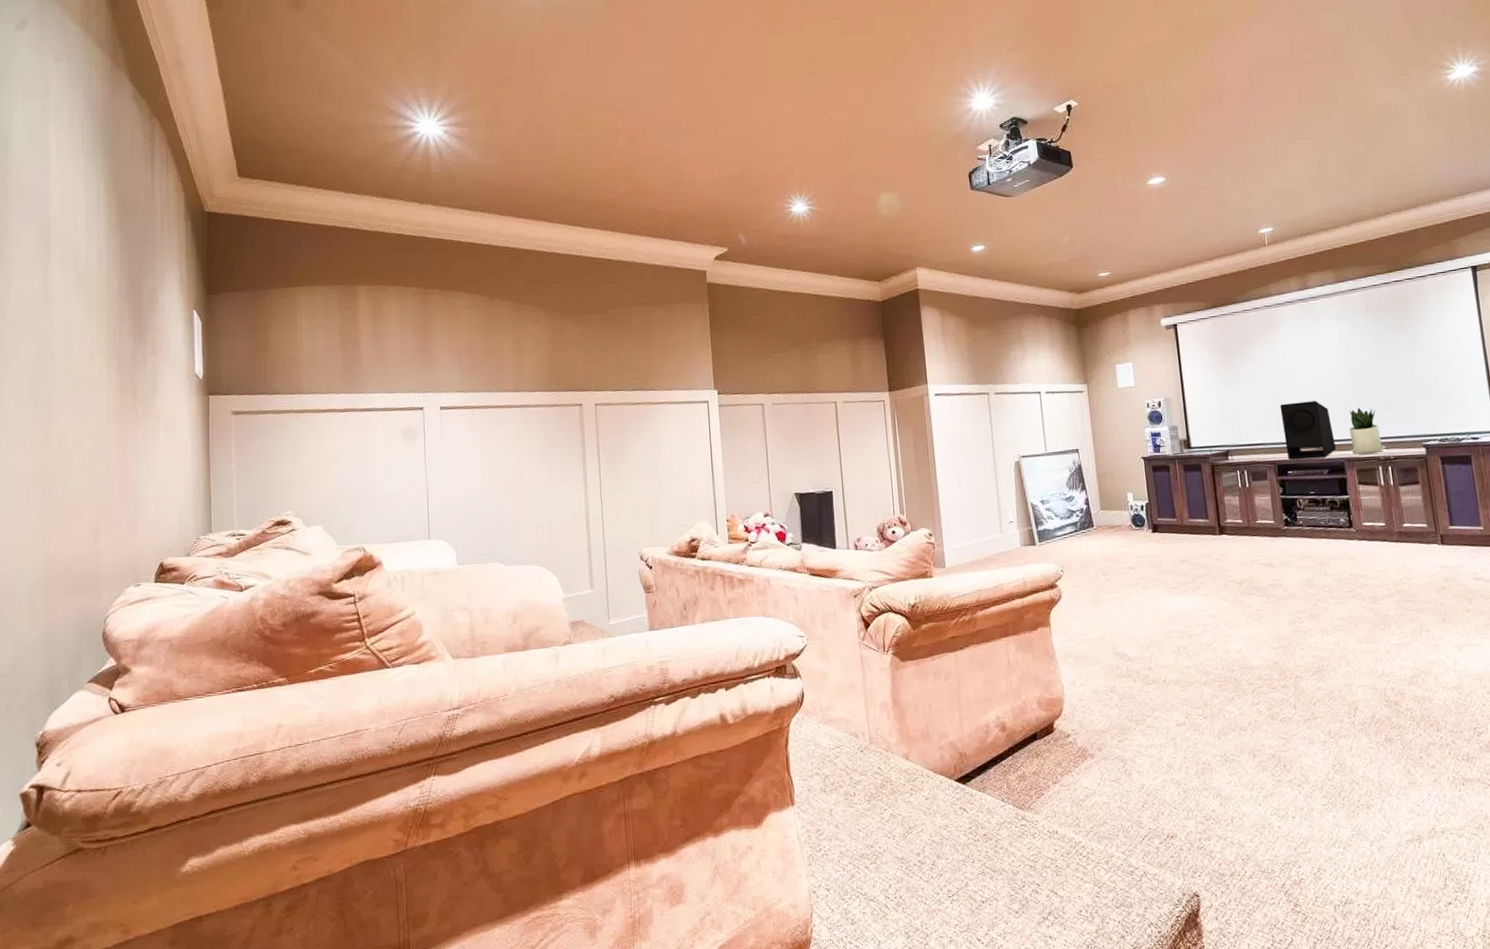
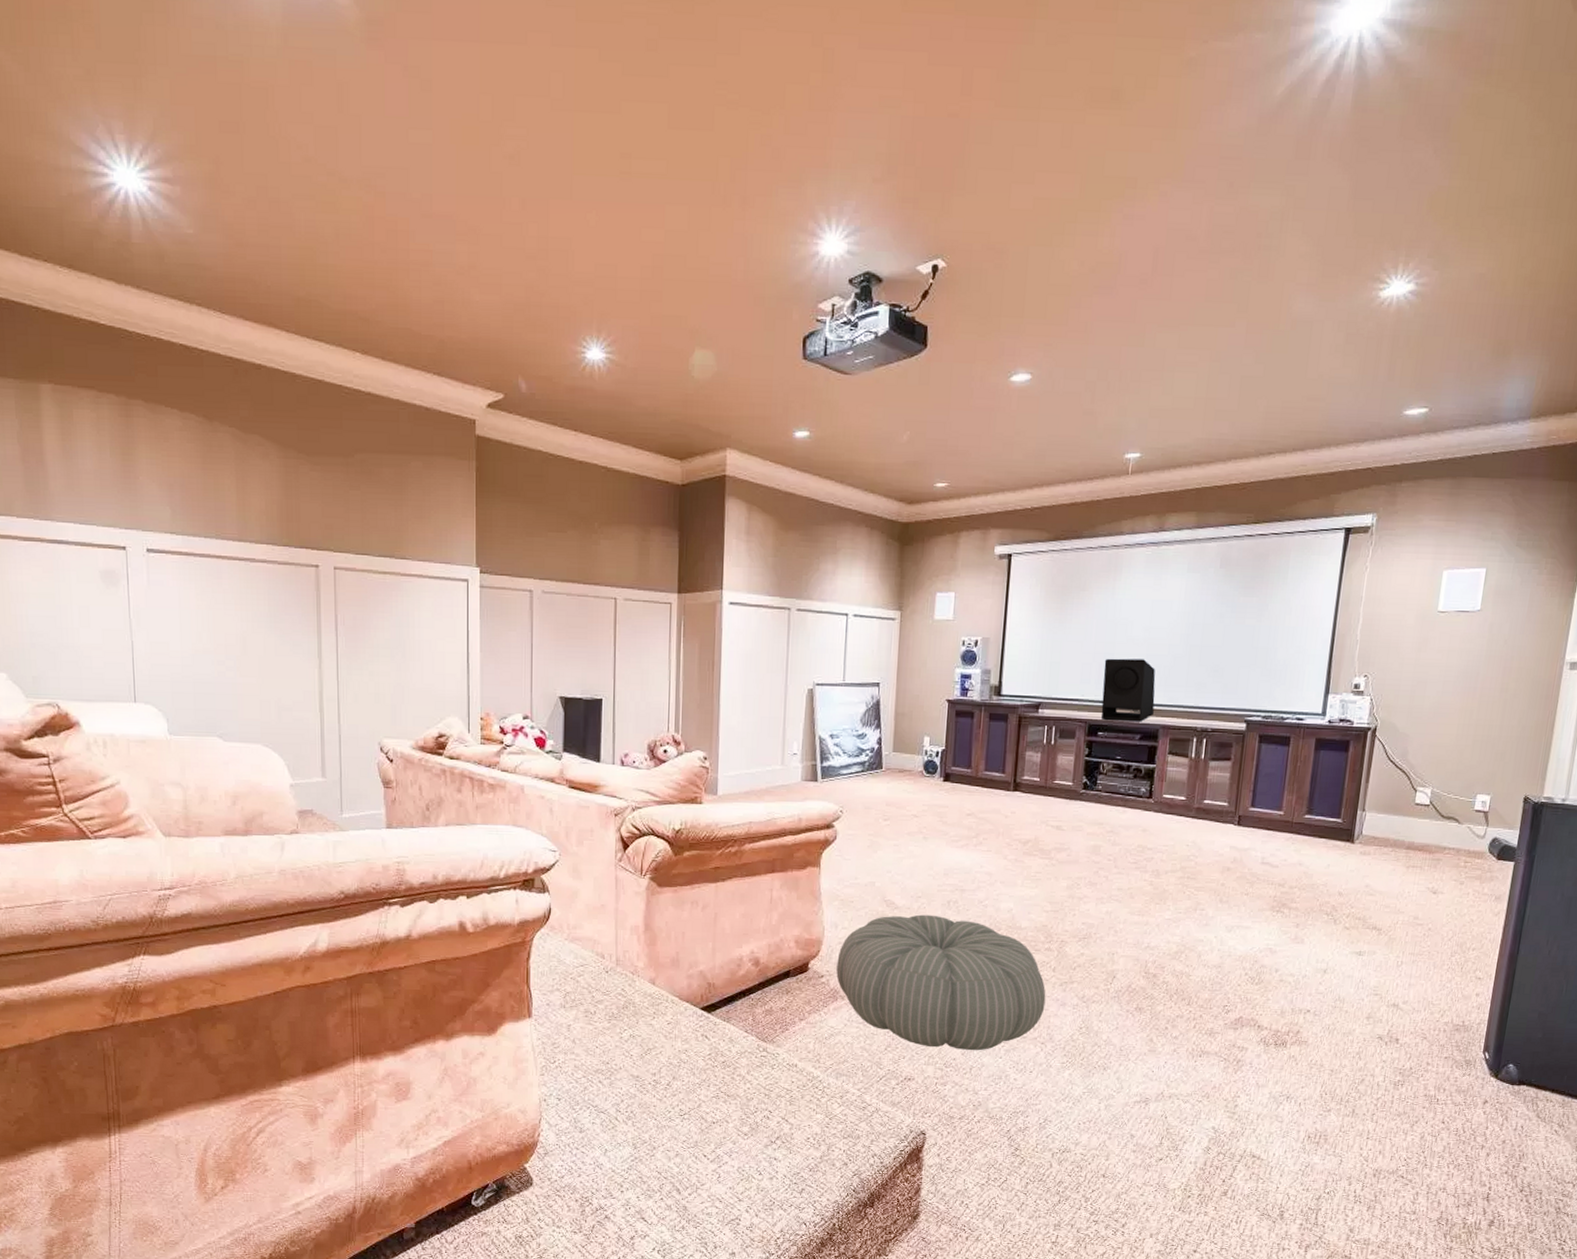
pouf: none [1080,662,1294,800] -> present [836,914,1046,1051]
planter: present [1349,407,1386,455] -> none [1167,671,1206,724]

